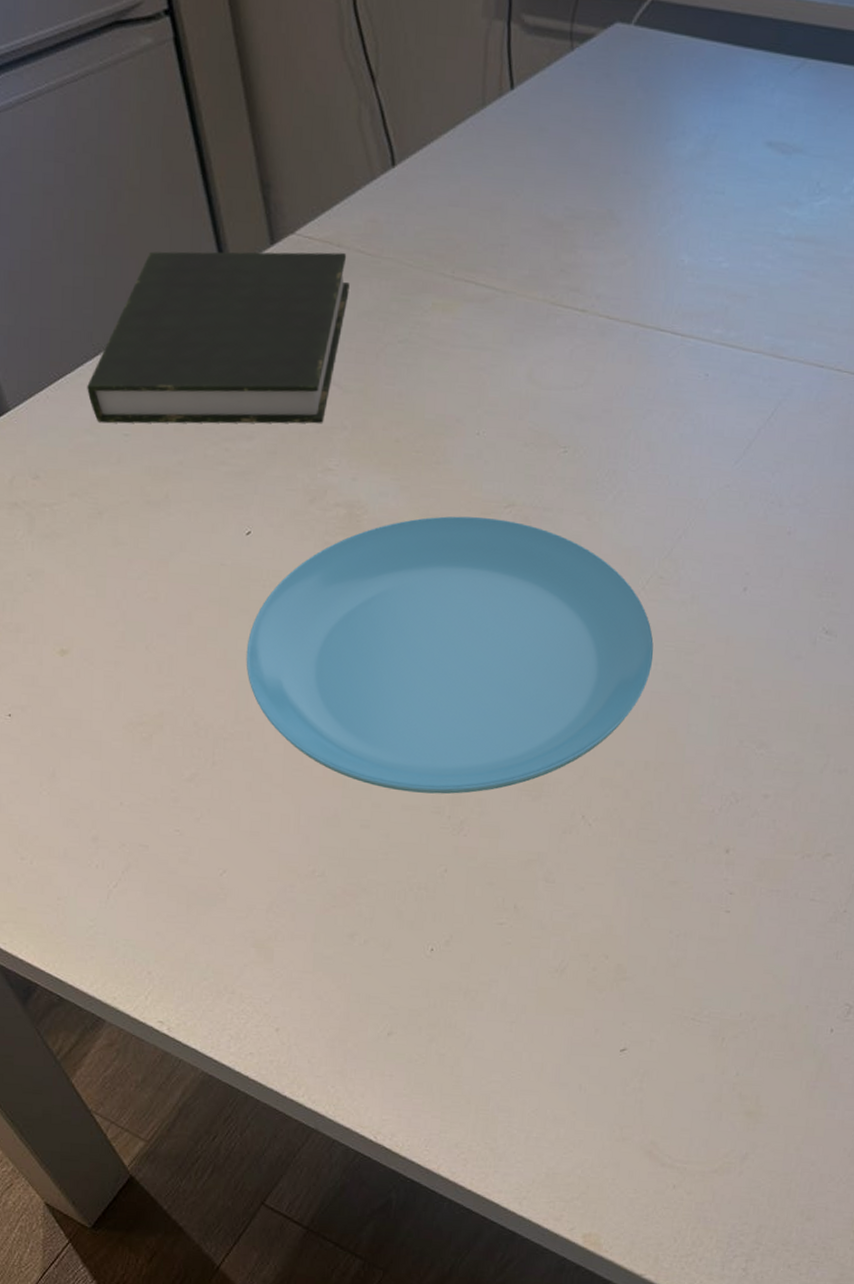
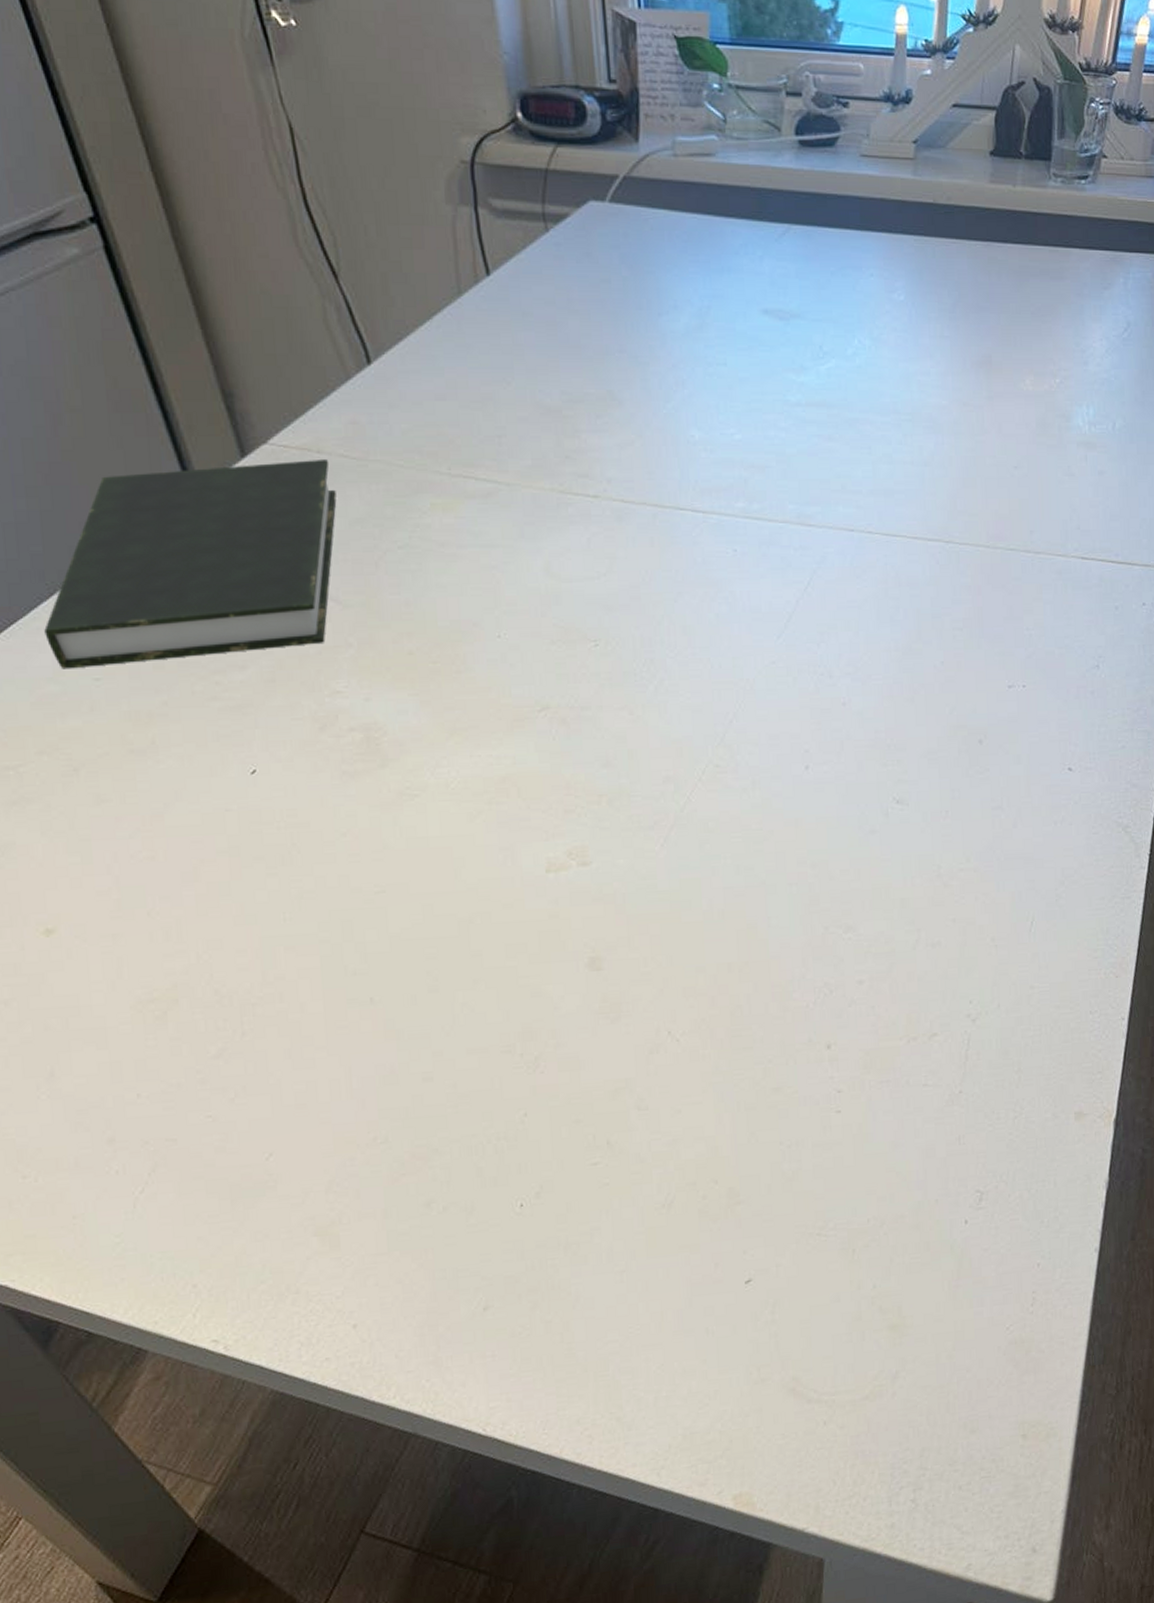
plate: present [246,516,654,794] -> none [266,724,720,1034]

